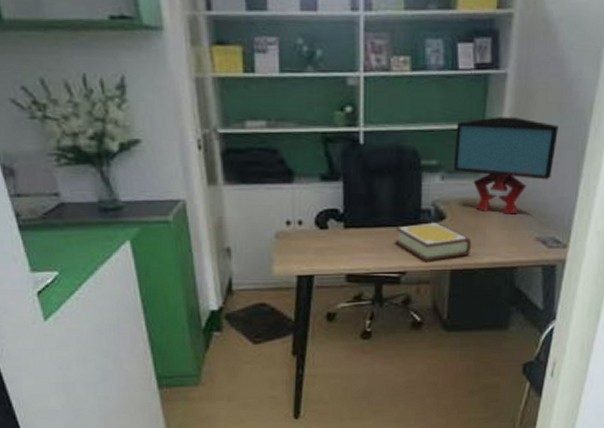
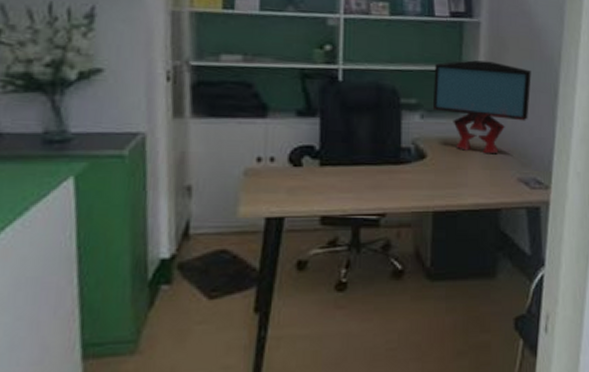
book: present [395,222,472,261] -> none [373,161,454,202]

